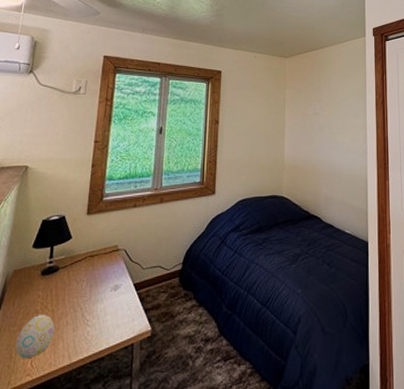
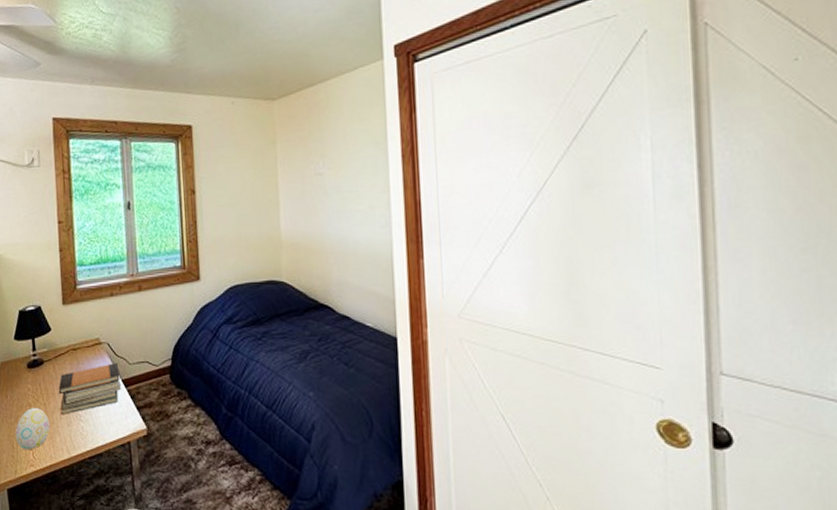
book stack: none [67,268,133,321] -> present [58,363,122,415]

